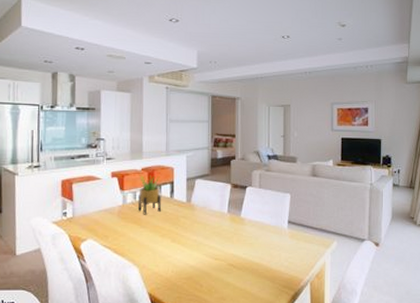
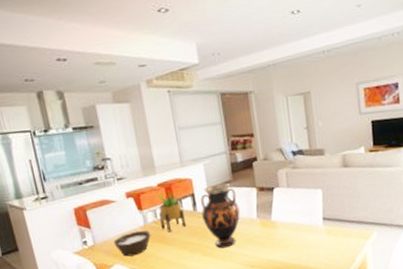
bowl: none [91,209,127,233] -> present [113,230,151,257]
vase: none [177,175,213,237] -> present [200,183,240,249]

